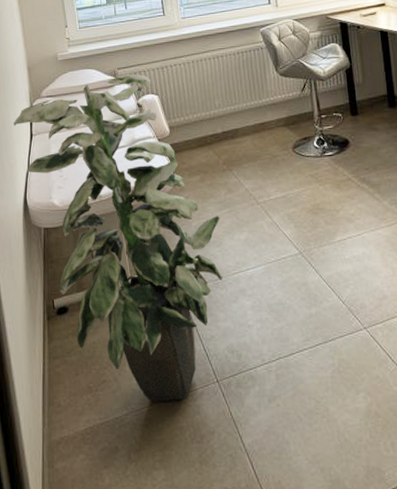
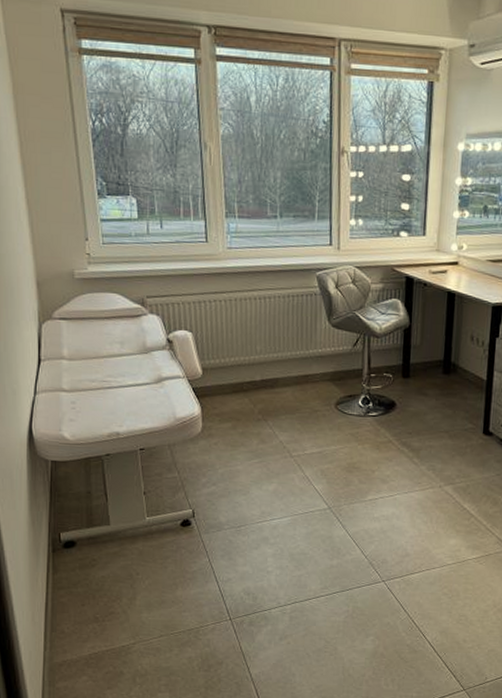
indoor plant: present [14,74,223,402] -> none [18,304,249,635]

